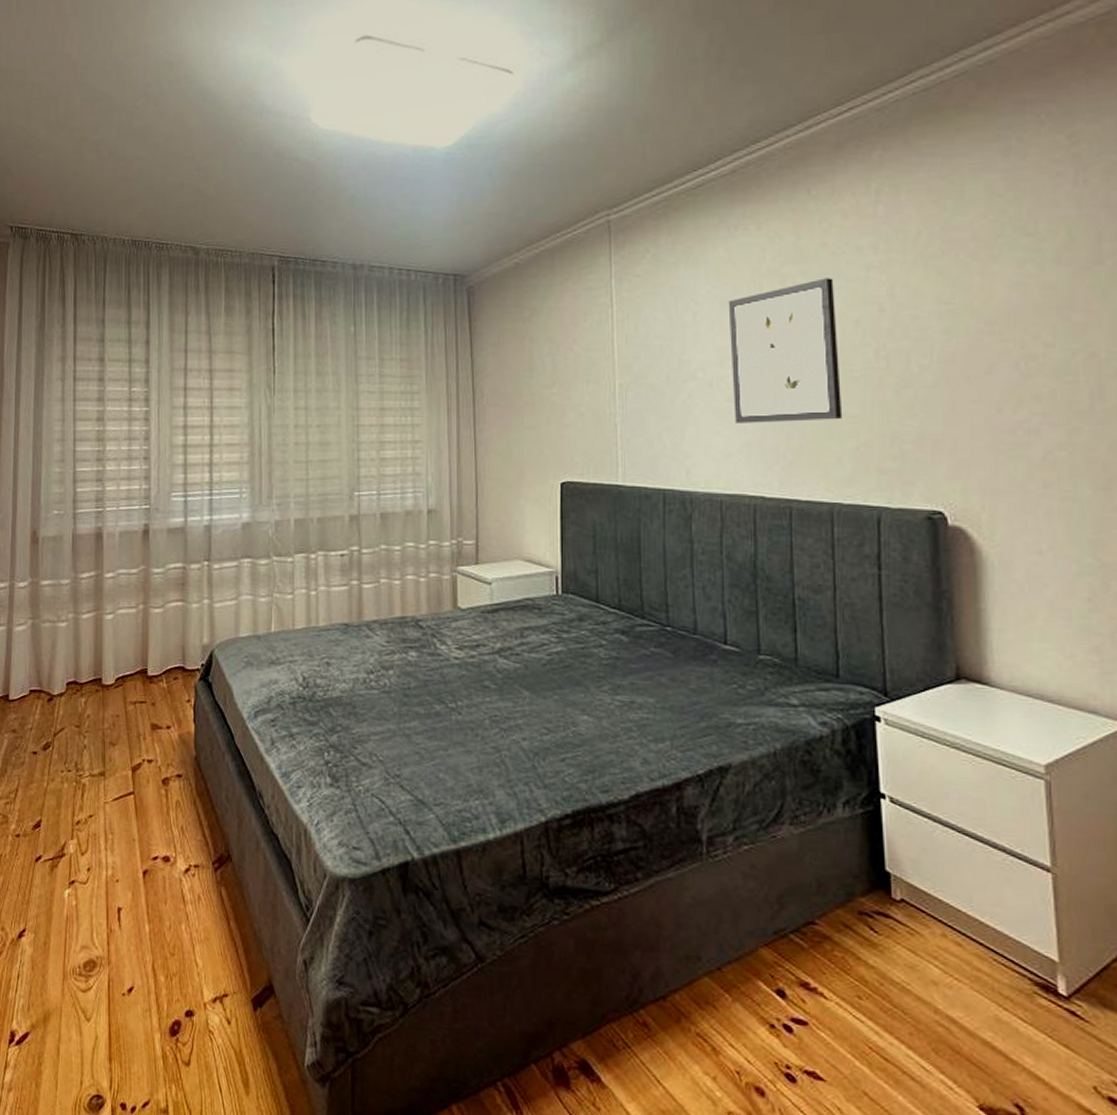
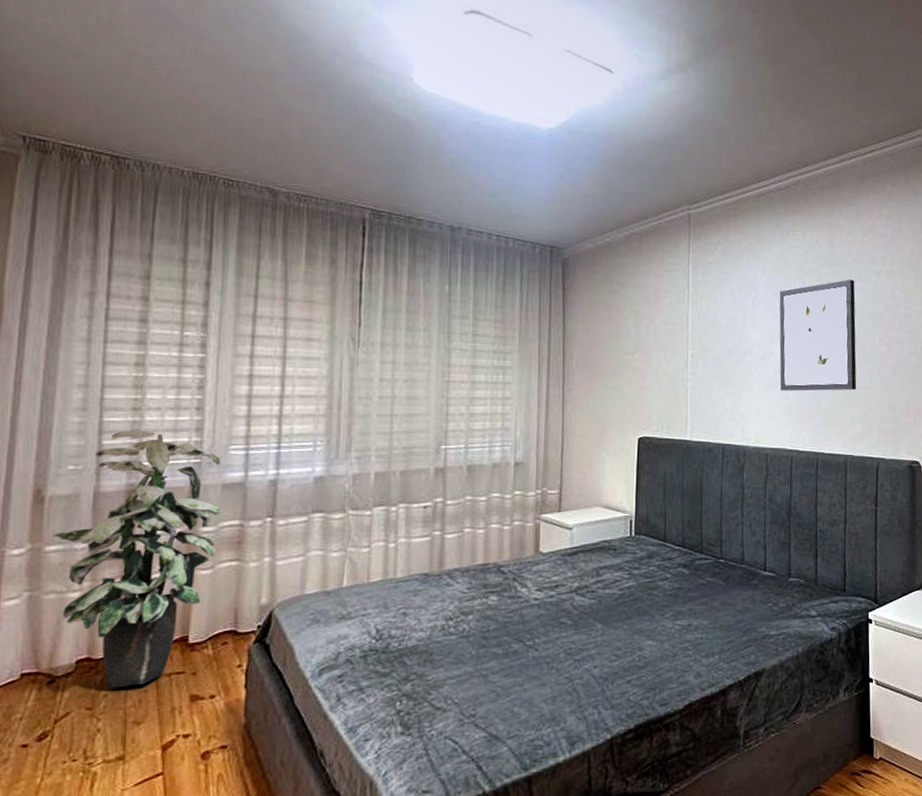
indoor plant: none [45,478,166,711] -> present [52,430,220,688]

